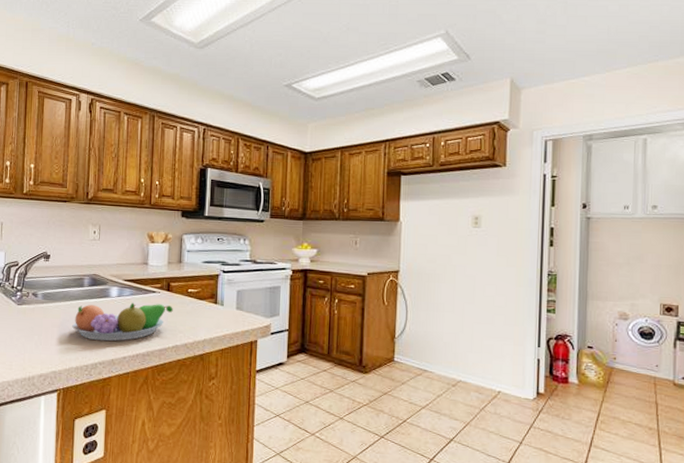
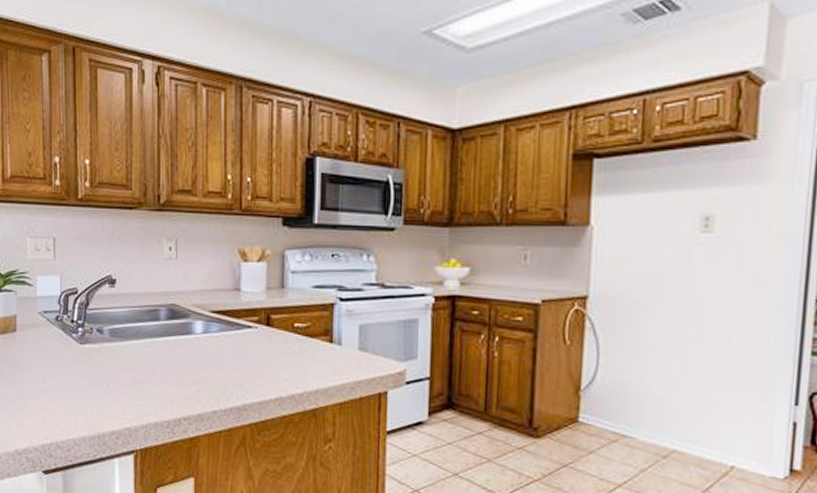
fruit bowl: present [72,302,173,341] -> none [148,341,275,391]

